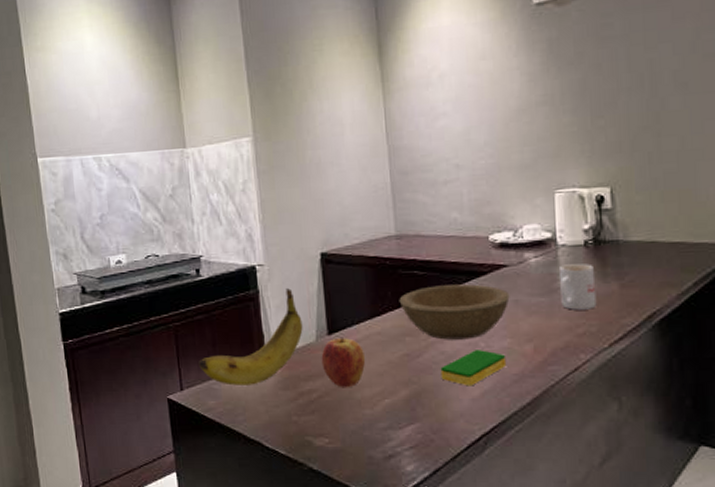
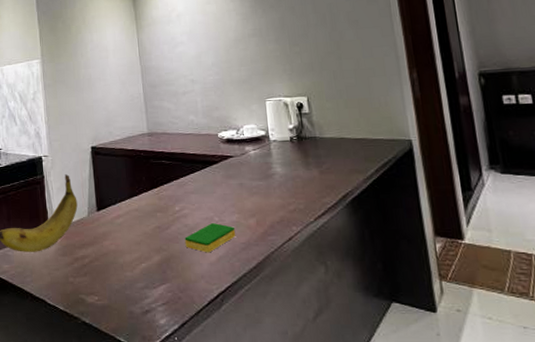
apple: present [321,337,366,388] -> none [92,213,127,255]
bowl: present [399,284,510,340] -> none [151,171,236,215]
mug: present [560,264,597,310] -> none [273,155,303,191]

